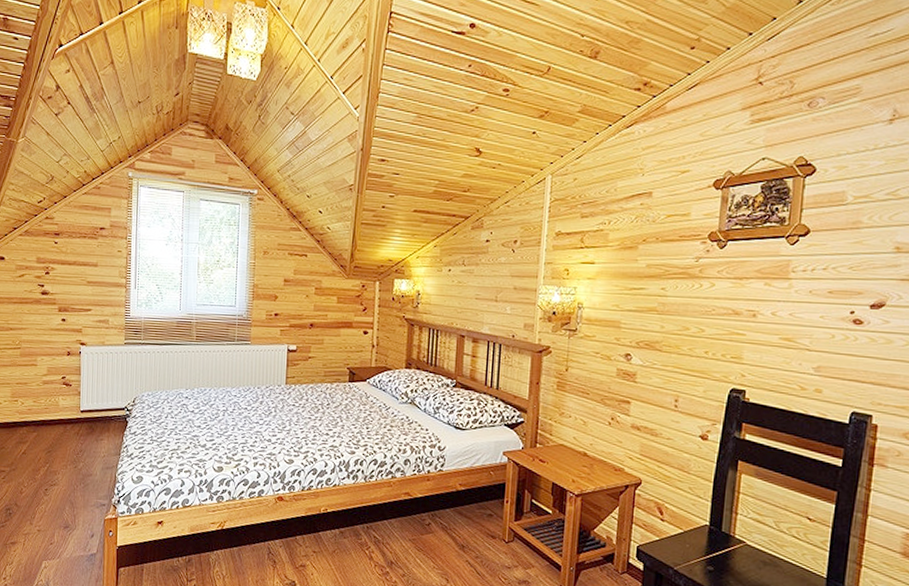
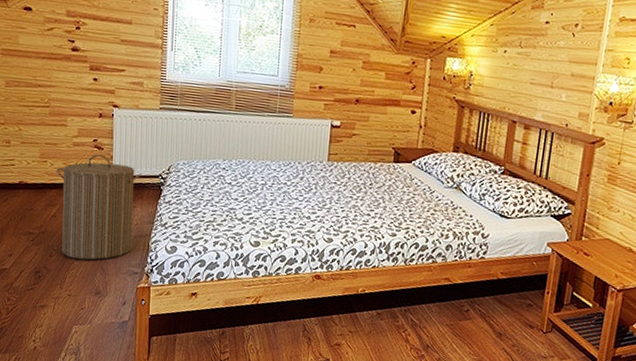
laundry hamper: none [27,390,109,495] -> present [57,154,142,260]

